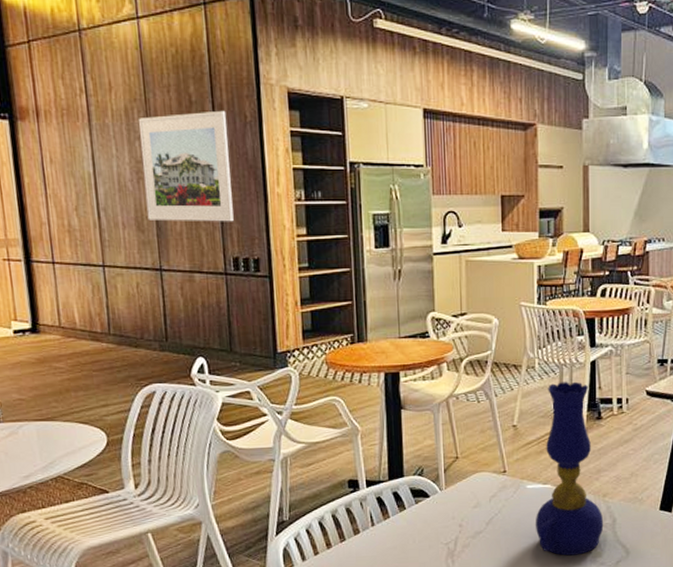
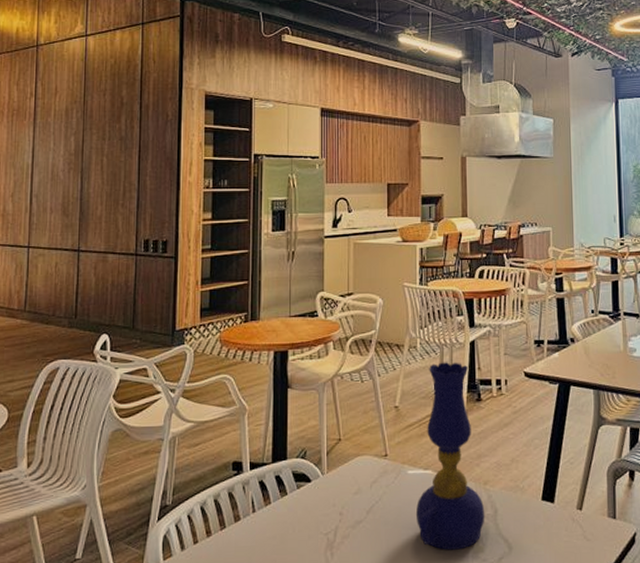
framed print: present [138,110,234,222] -> none [73,110,151,207]

